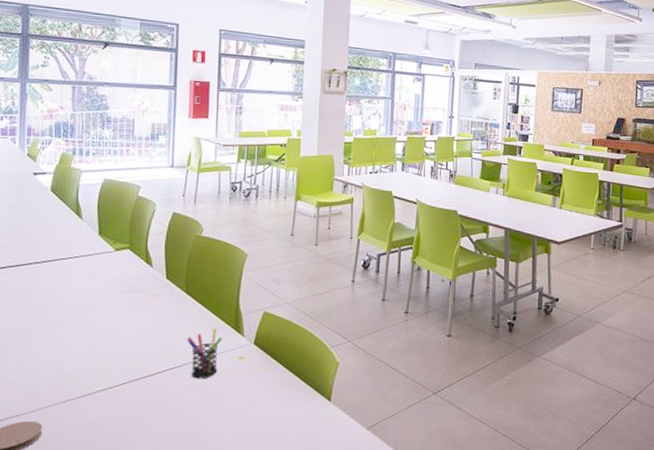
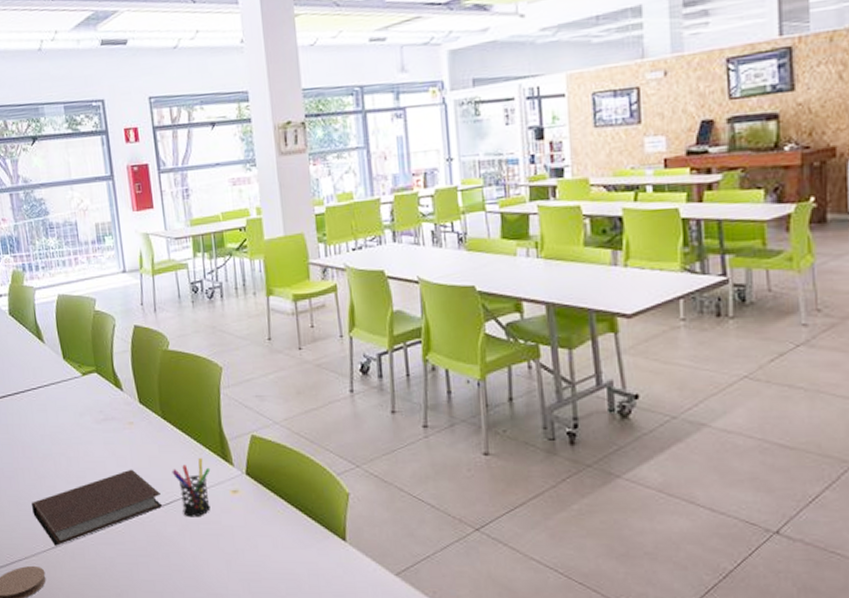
notebook: none [40,335,173,402] -> present [32,469,163,546]

